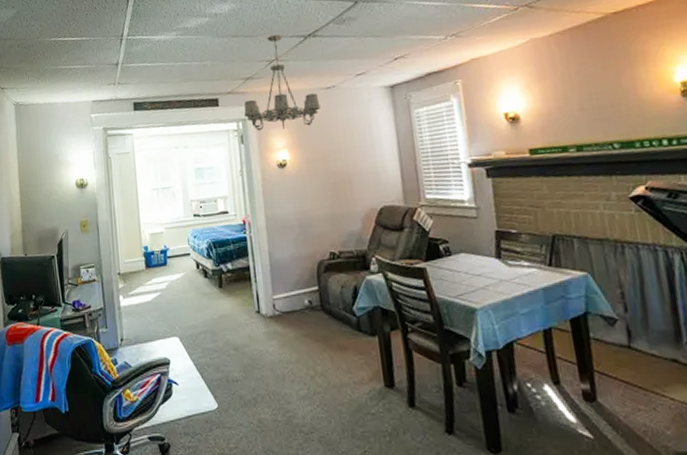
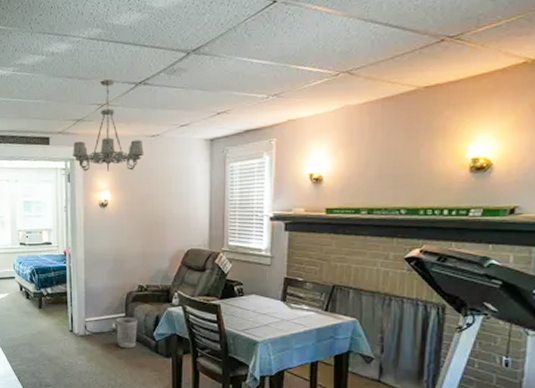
wastebasket: none [308,289,335,329] -> present [116,316,138,349]

